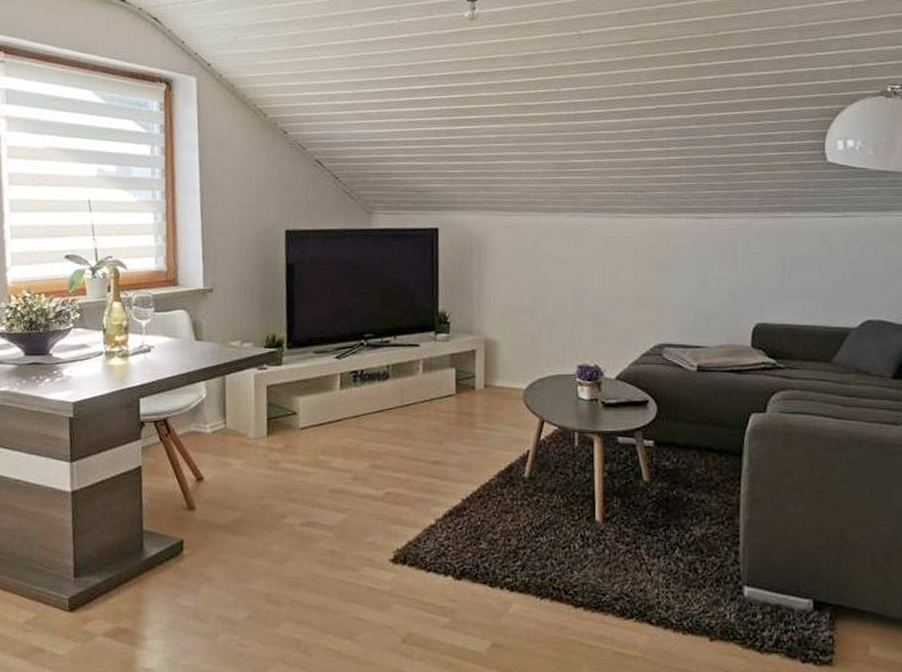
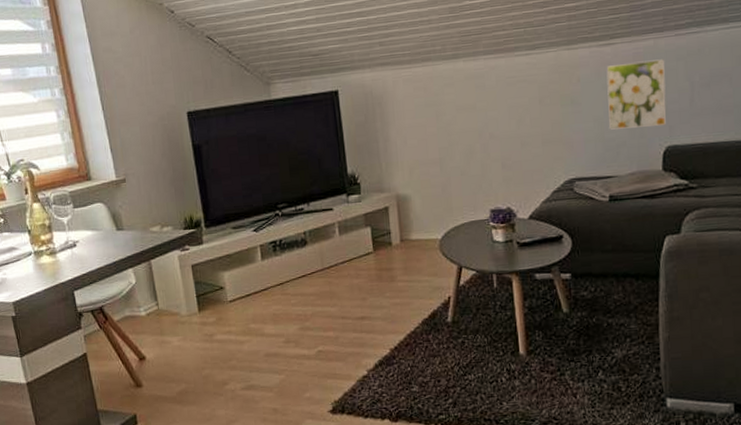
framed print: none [702,237,759,303] -> present [606,59,667,130]

